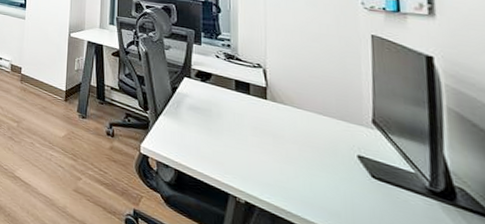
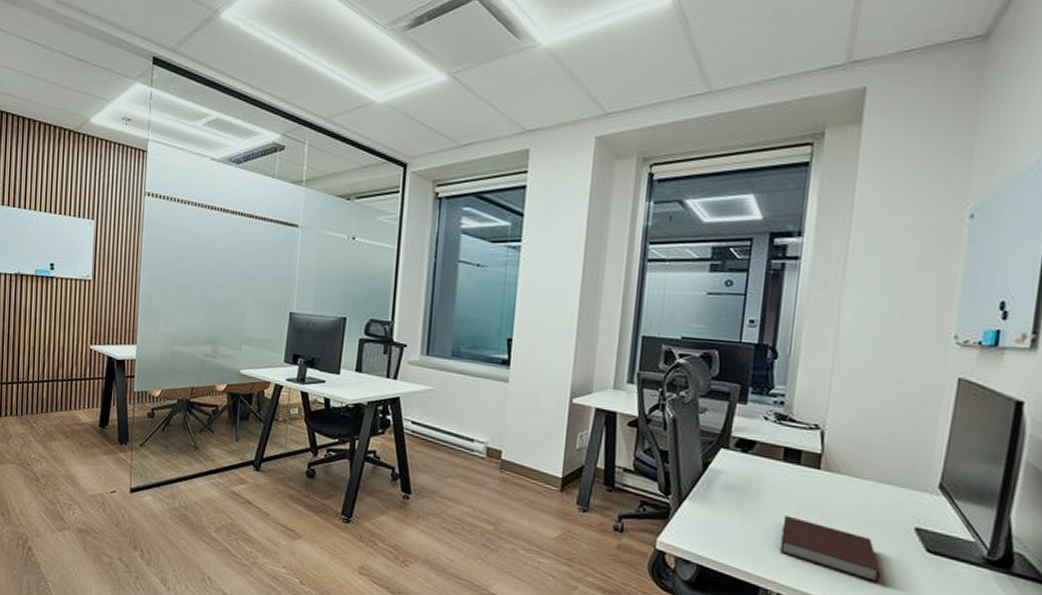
notebook: none [242,135,335,202] -> present [779,515,882,584]

